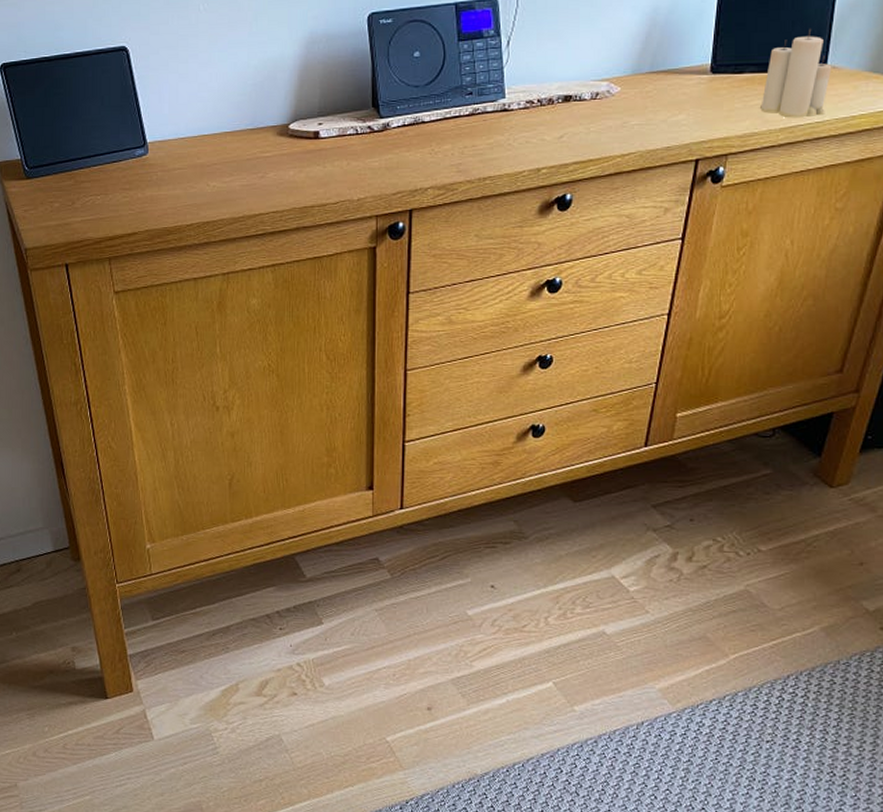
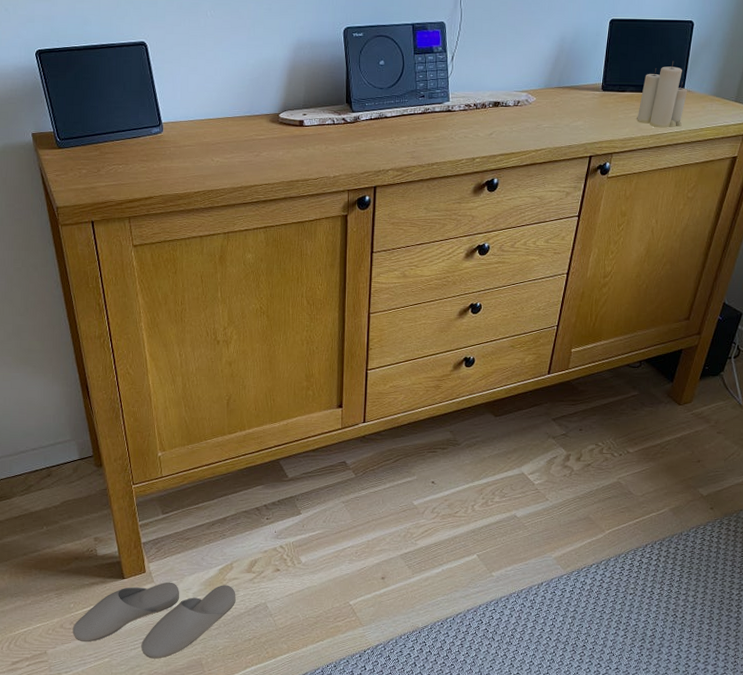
slippers: none [47,704,243,799] -> present [72,582,236,659]

